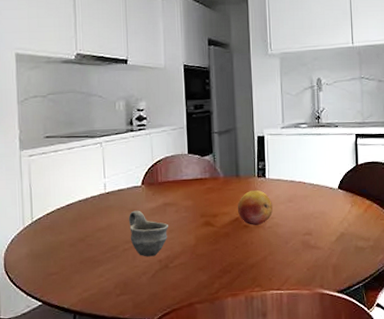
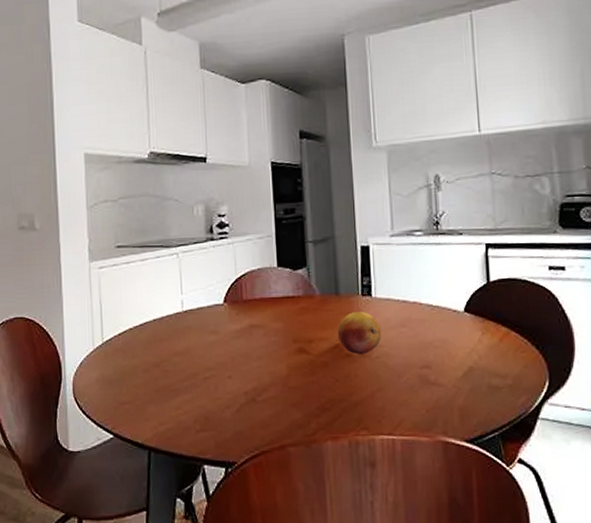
cup: present [128,210,168,257] -> none [209,332,255,388]

